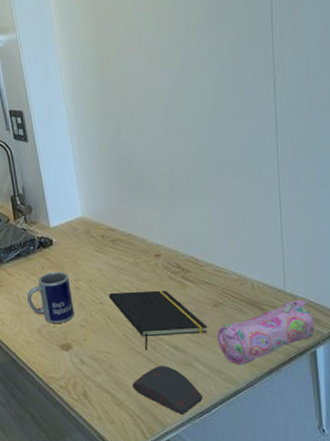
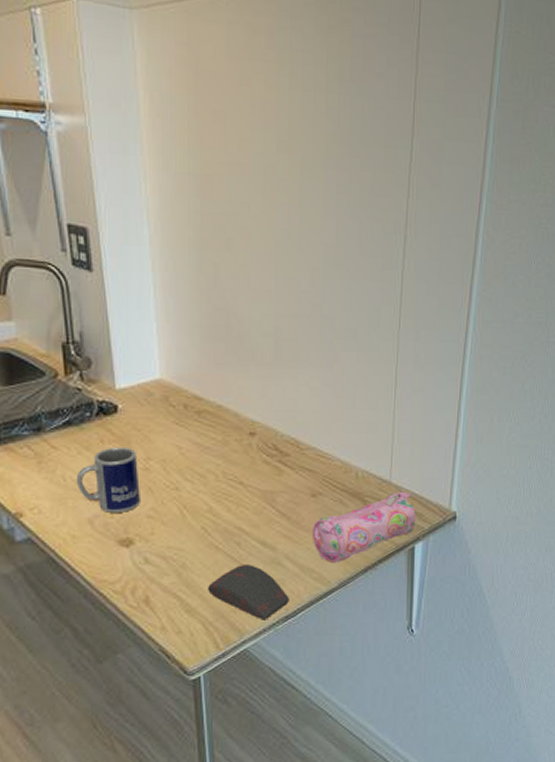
notepad: present [108,290,208,350] -> none [187,475,303,547]

